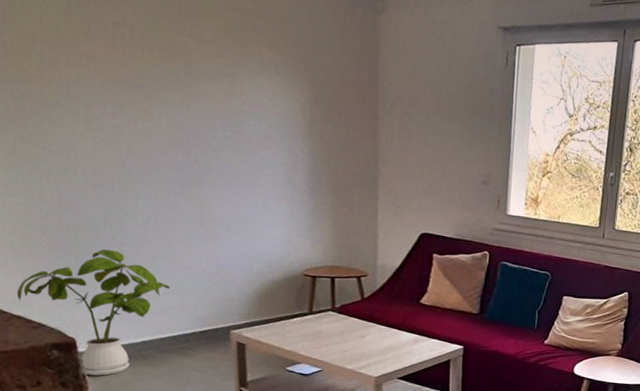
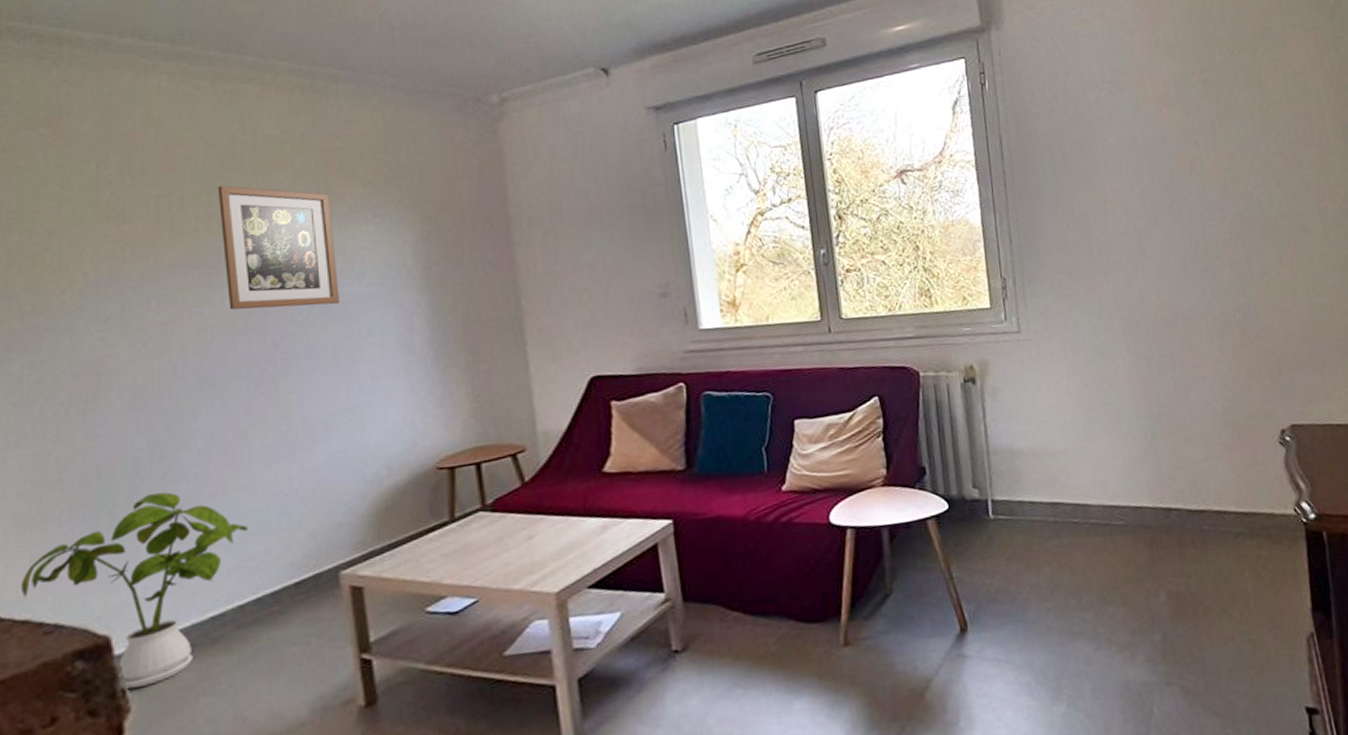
wall art: none [159,25,245,138] -> present [217,186,340,310]

